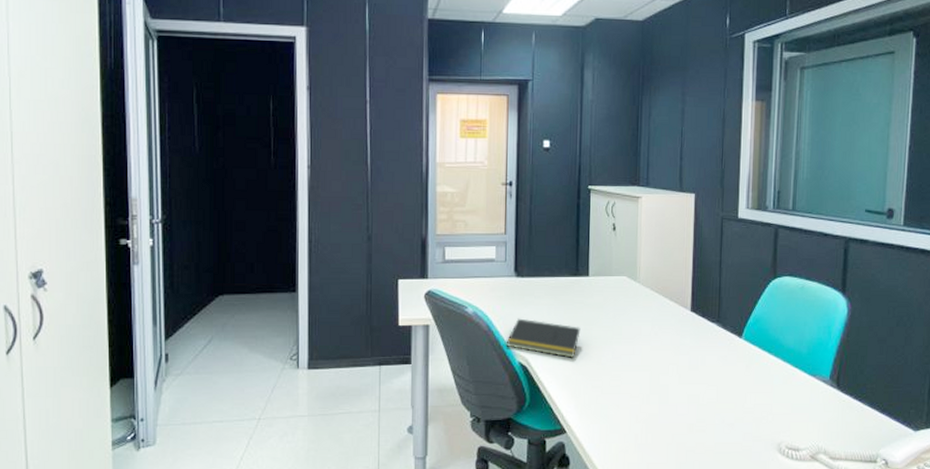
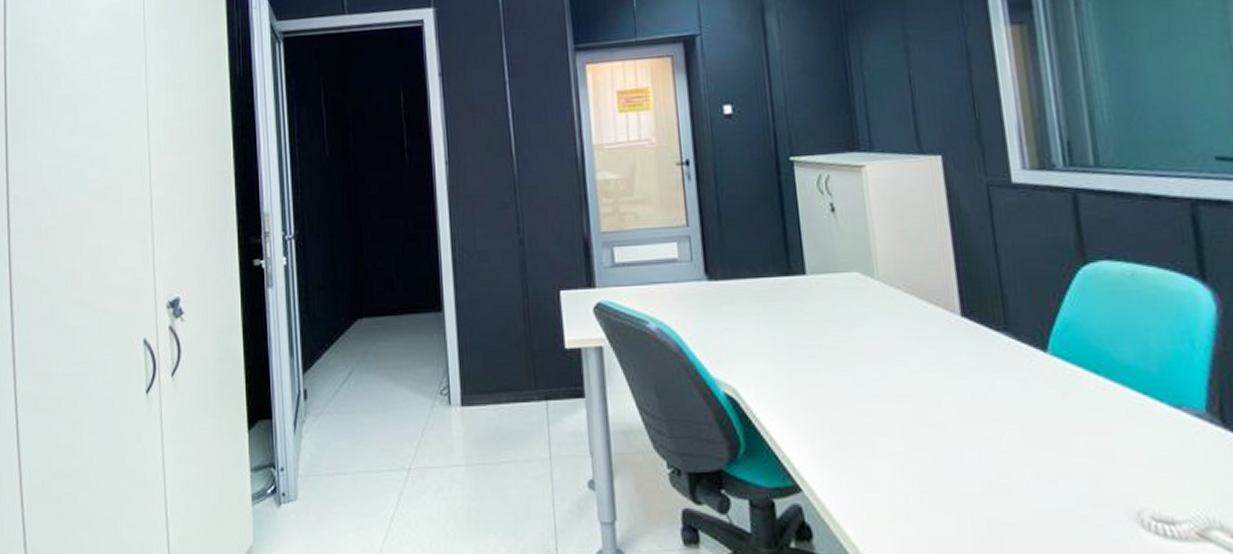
notepad: present [506,318,581,359] -> none [703,334,804,388]

